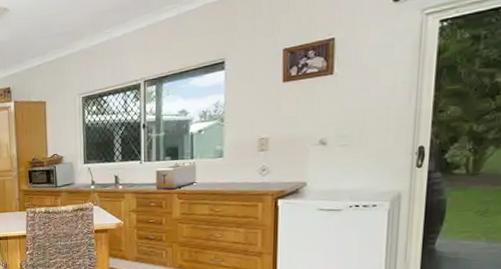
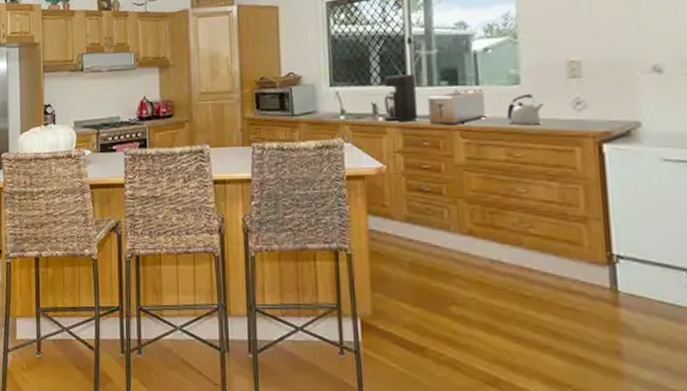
coffee maker: none [123,152,148,189] -> present [384,73,418,123]
kettle: none [212,164,239,188] -> present [507,93,545,125]

